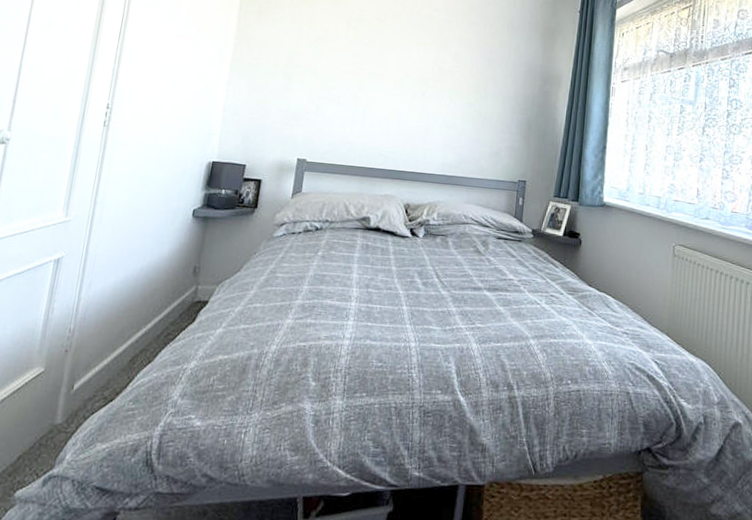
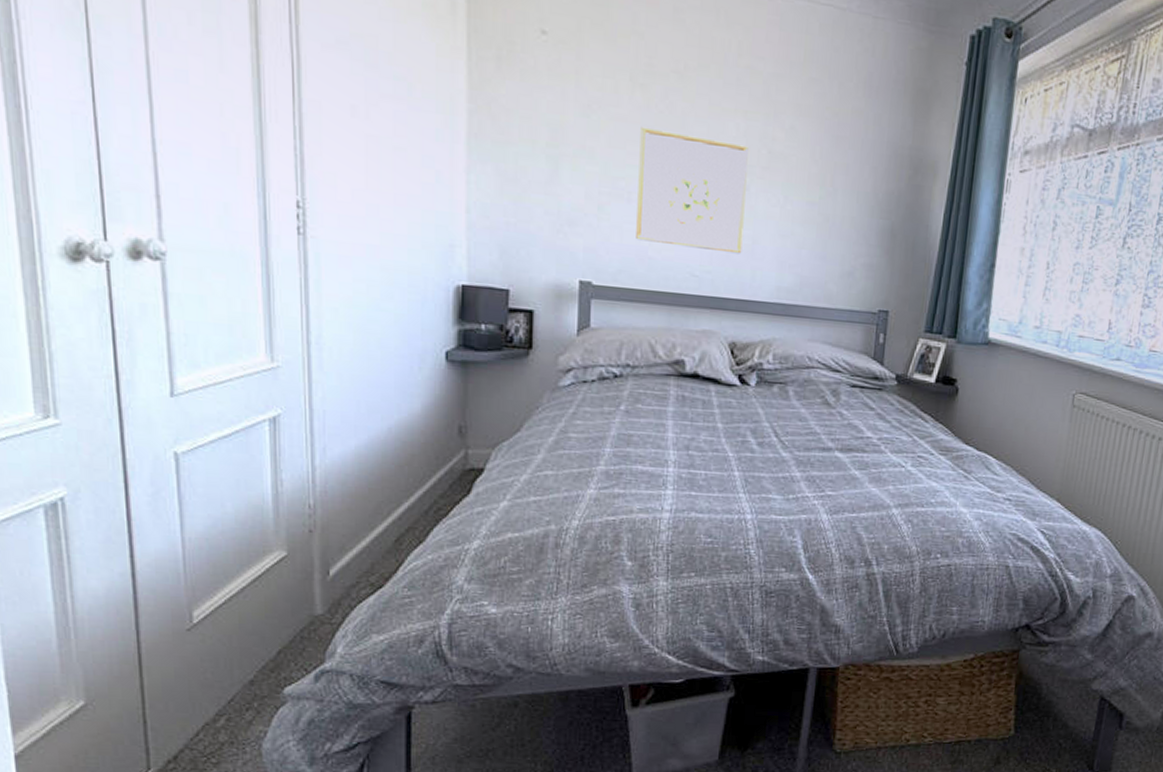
wall art: none [341,54,426,140] -> present [636,126,749,254]

